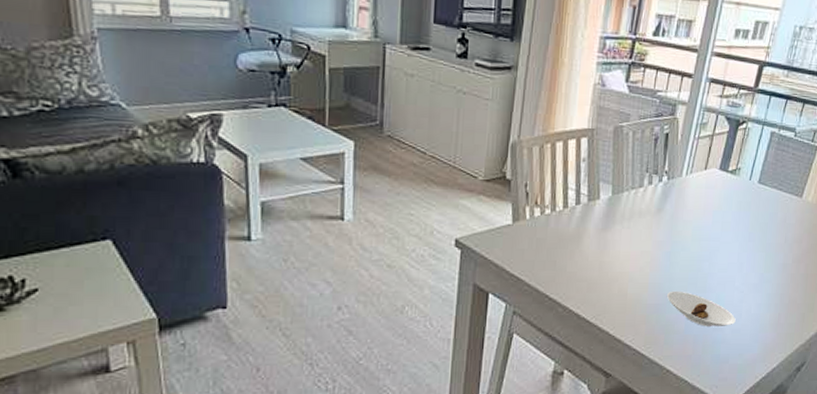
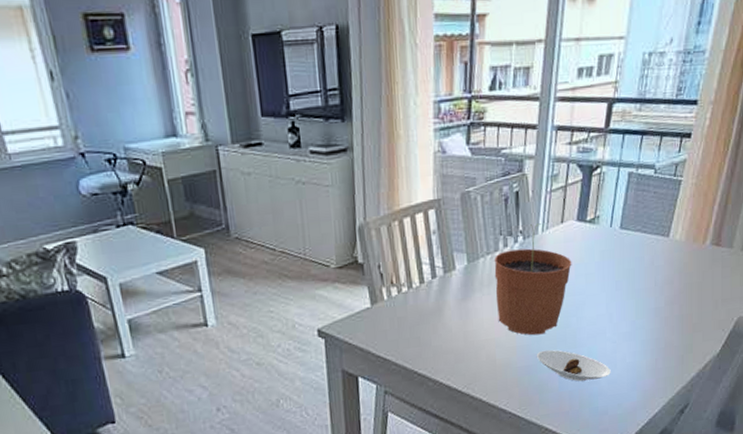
plant pot: none [634,166,711,275] -> present [494,223,572,336]

